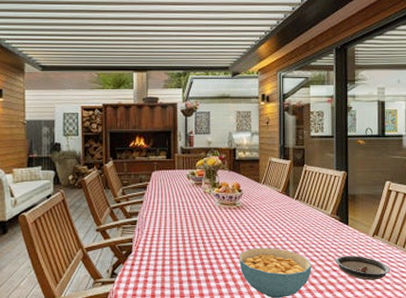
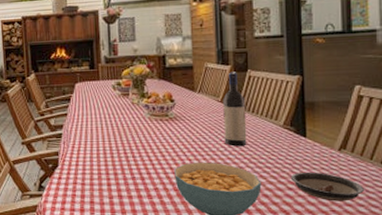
wine bottle: none [283,166,302,233] -> present [223,72,247,147]

